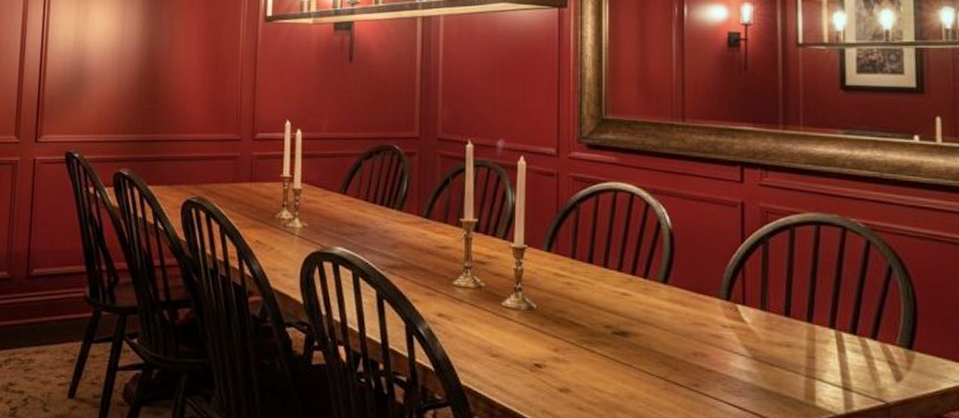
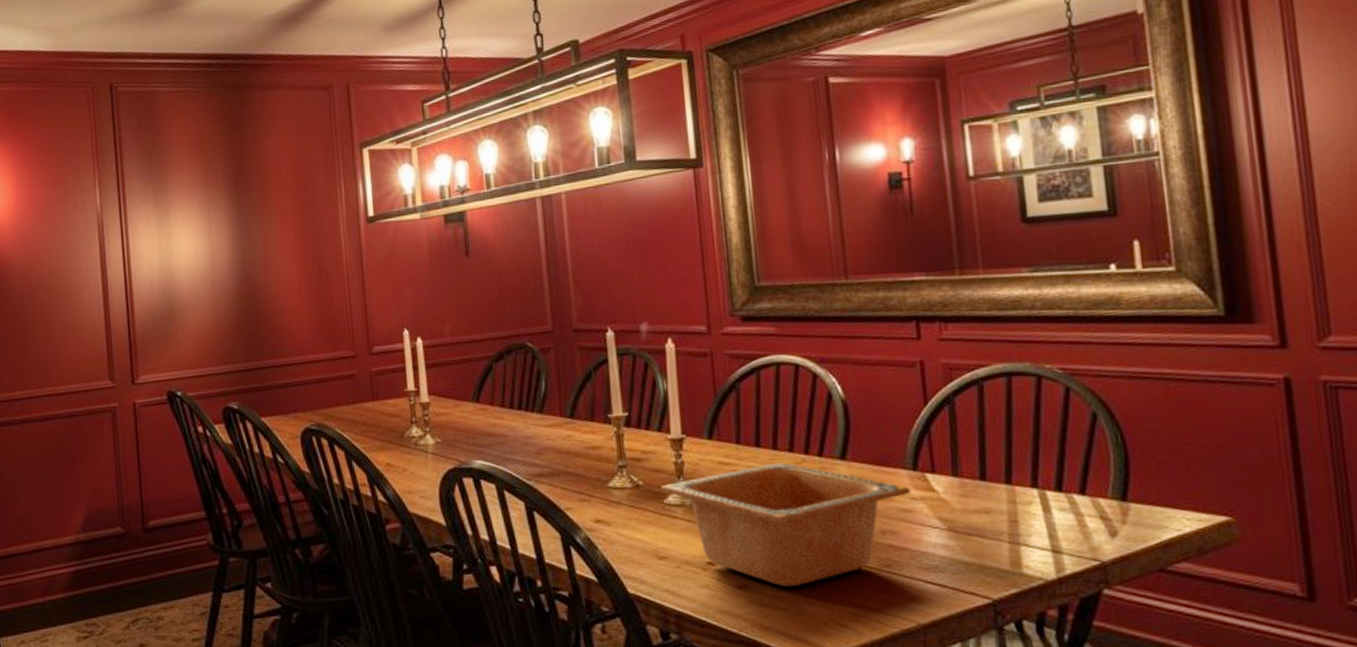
serving bowl: none [500,279,723,396] -> present [660,461,911,587]

